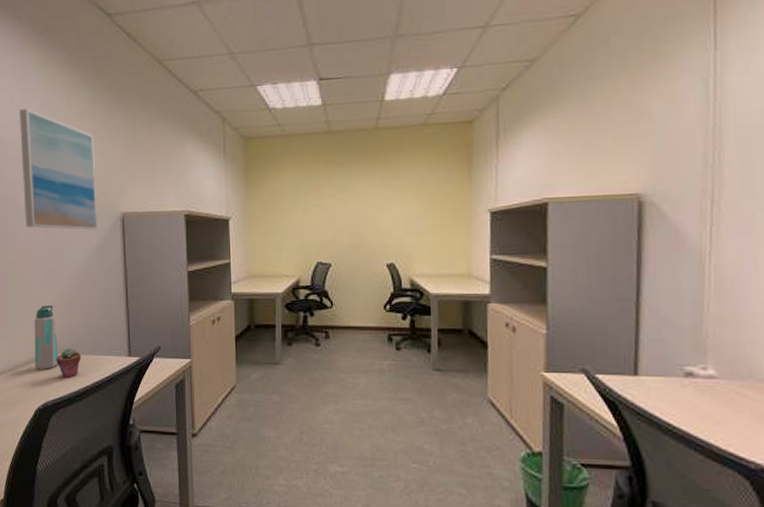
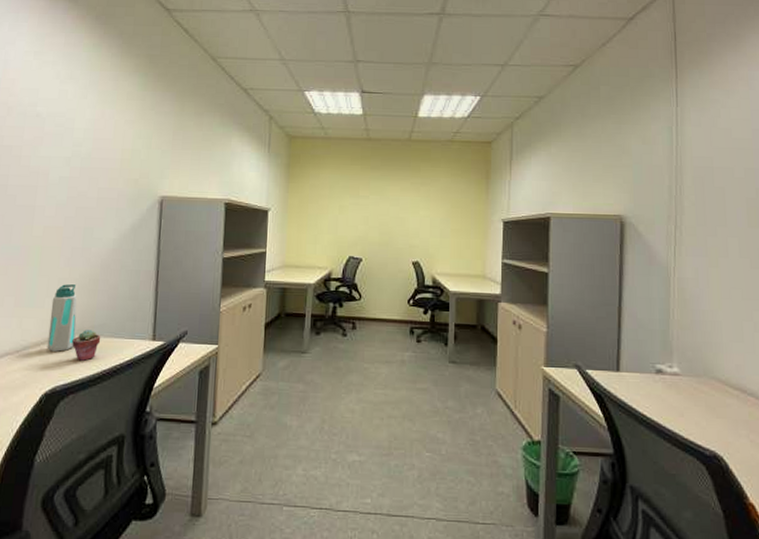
wall art: present [19,108,98,230] -> none [55,86,140,211]

